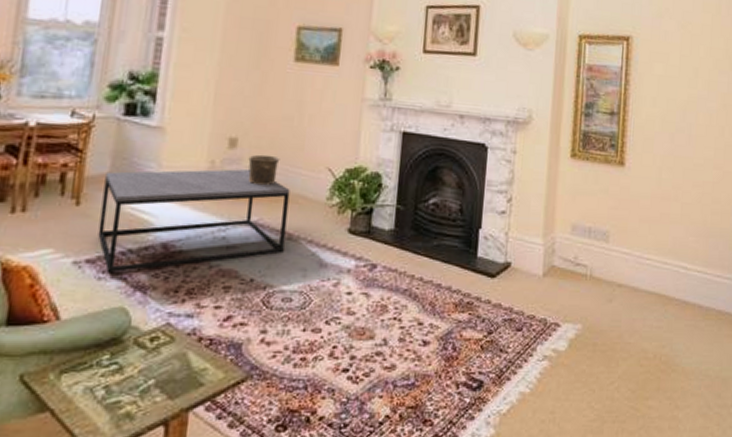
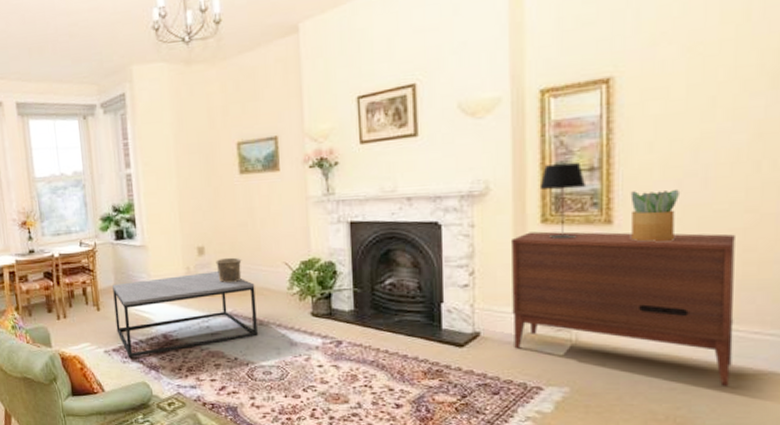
dresser: none [539,165,707,325] -> present [510,231,735,386]
table lamp: none [572,104,608,176] -> present [539,163,587,240]
potted plant: none [637,138,673,187] -> present [630,188,681,242]

